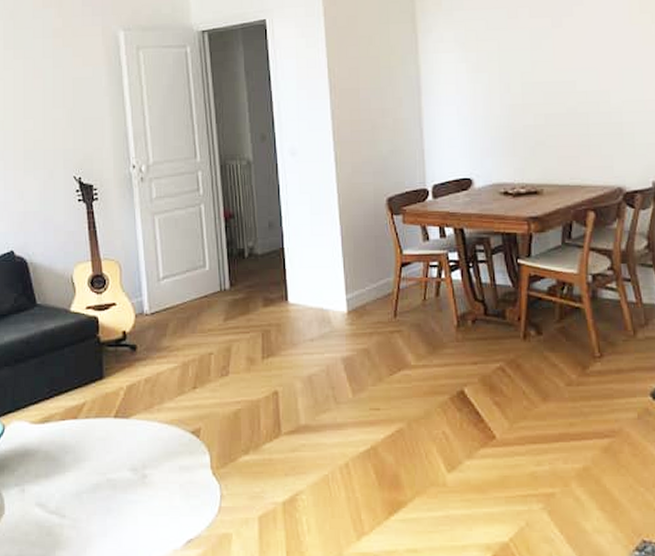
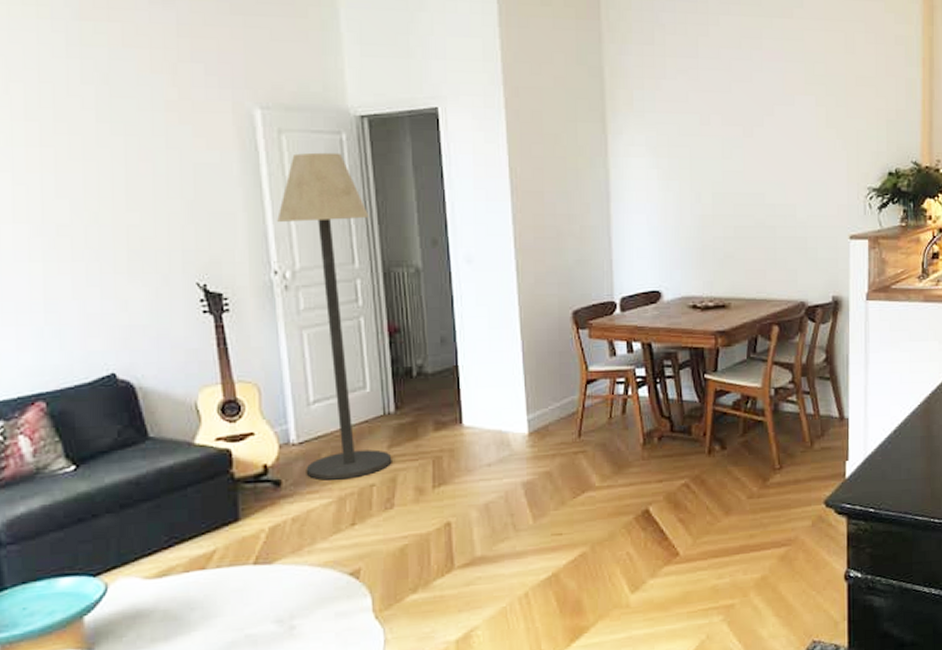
floor lamp: none [135,63,227,347] -> present [277,152,392,480]

